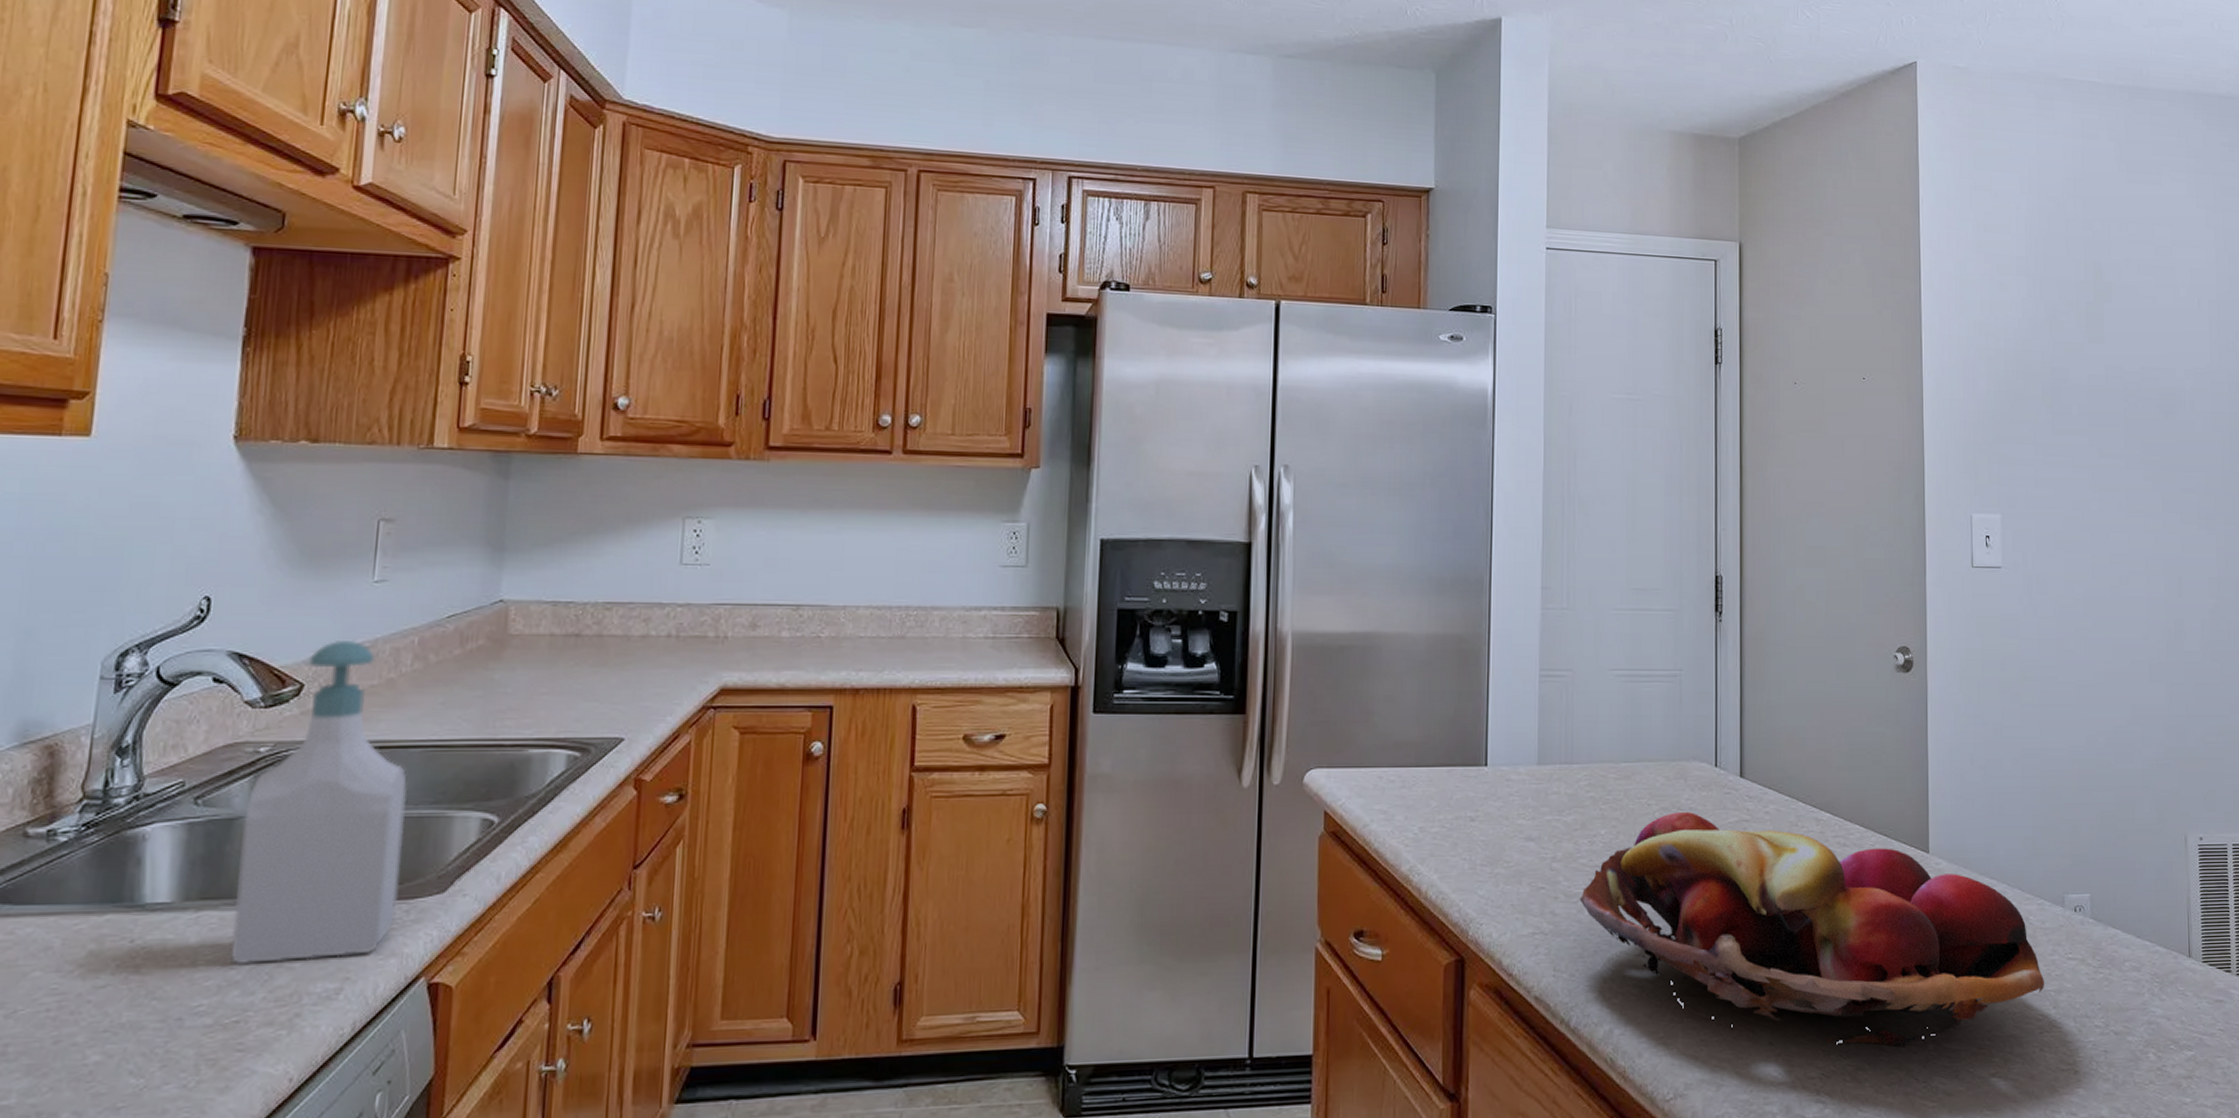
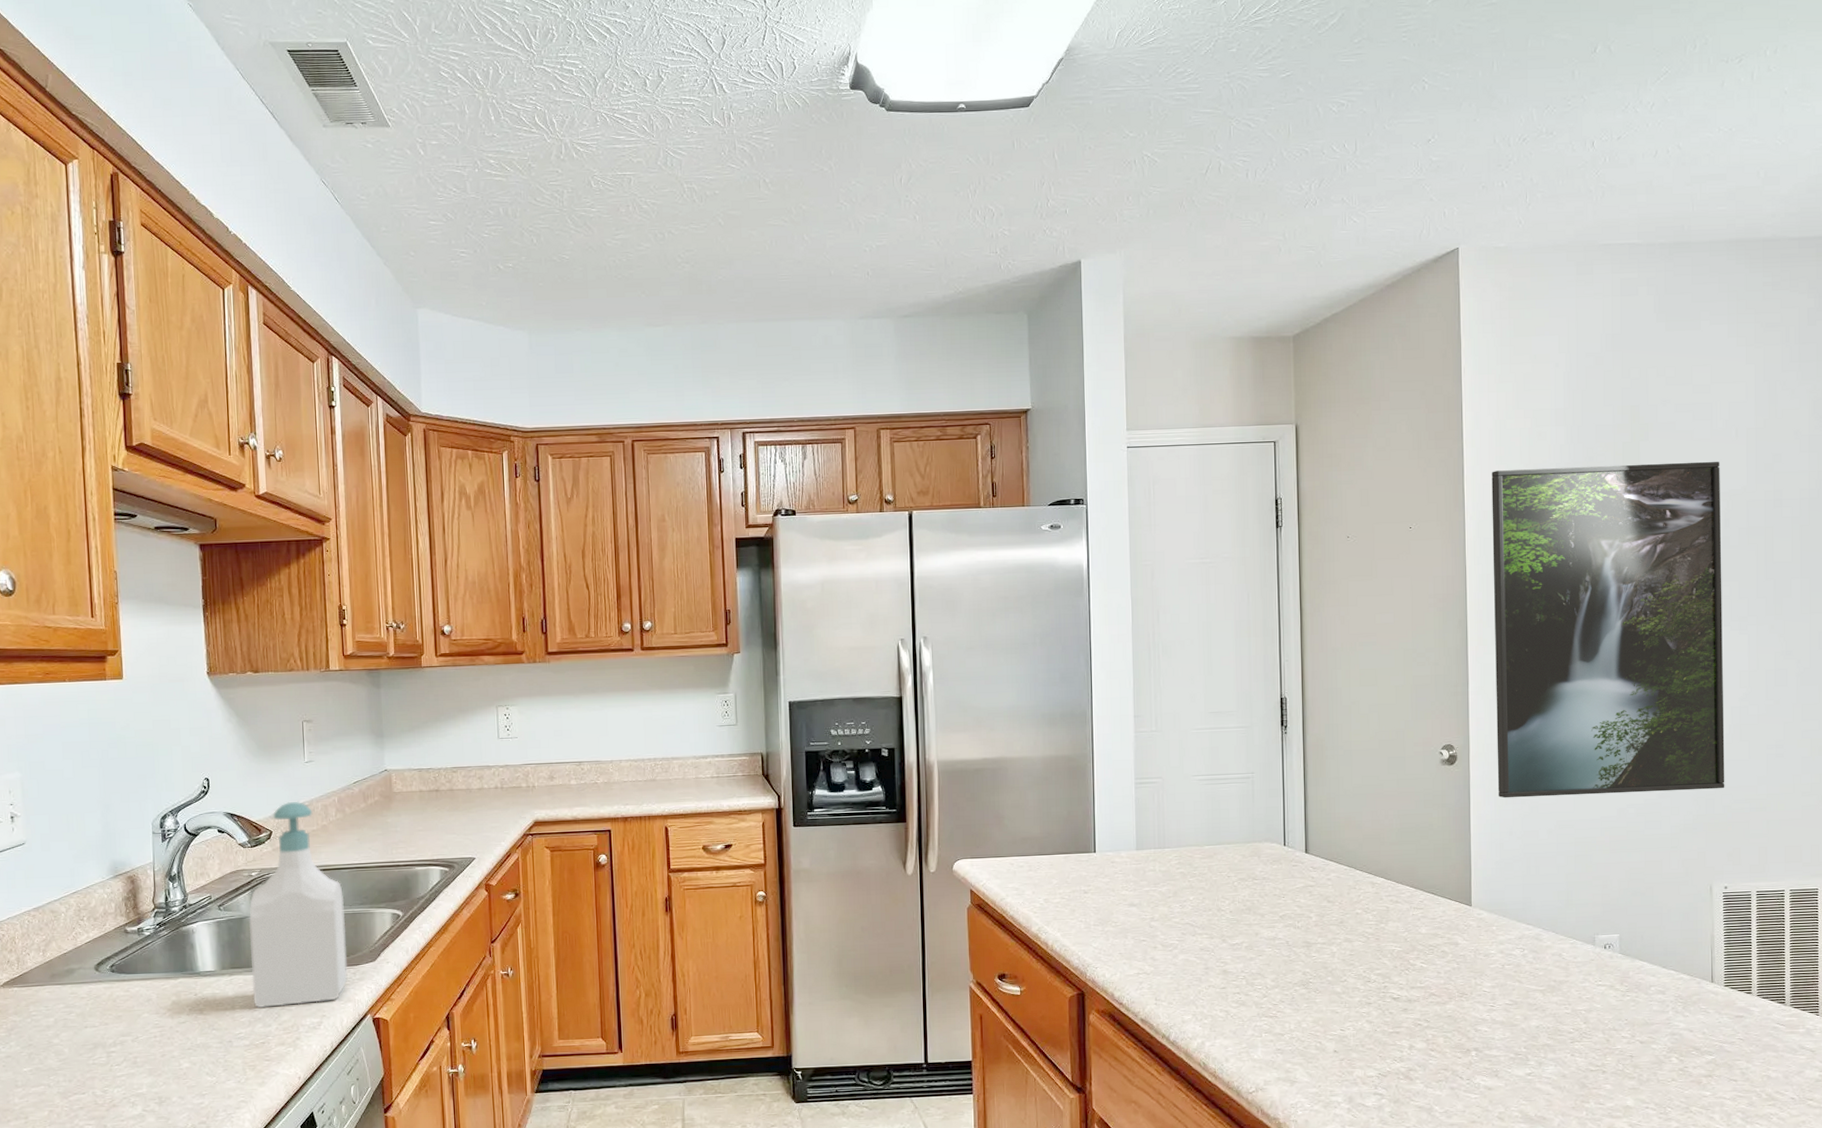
fruit basket: present [1579,812,2045,1048] -> none [1174,881,1576,1054]
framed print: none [1950,320,2197,717] -> present [1491,461,1725,799]

